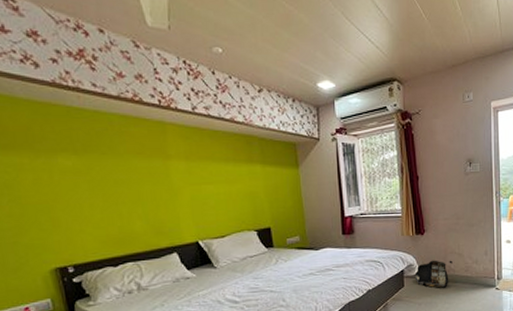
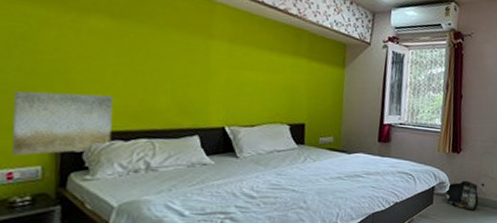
wall art: none [12,228,103,293] -> present [11,91,114,156]

